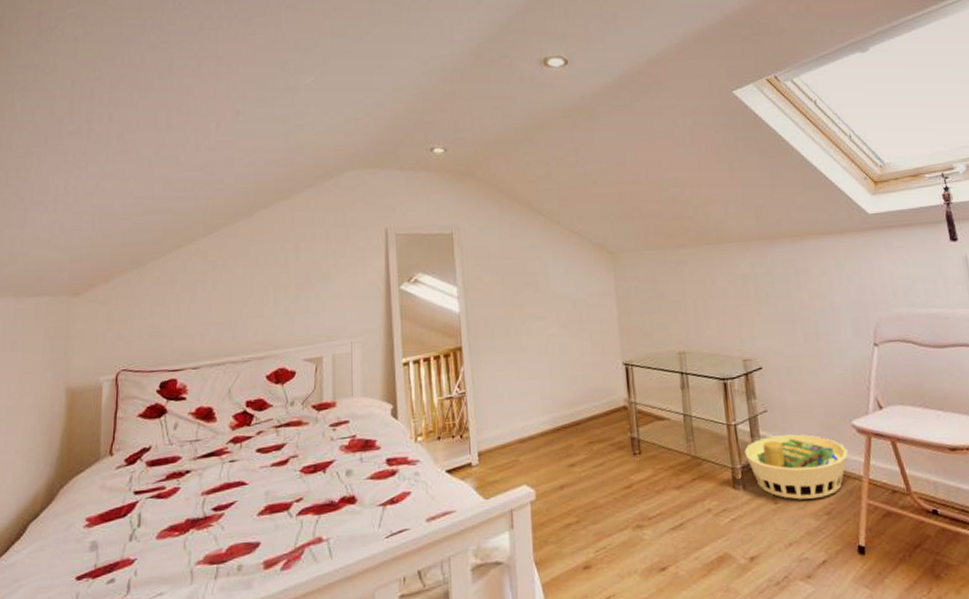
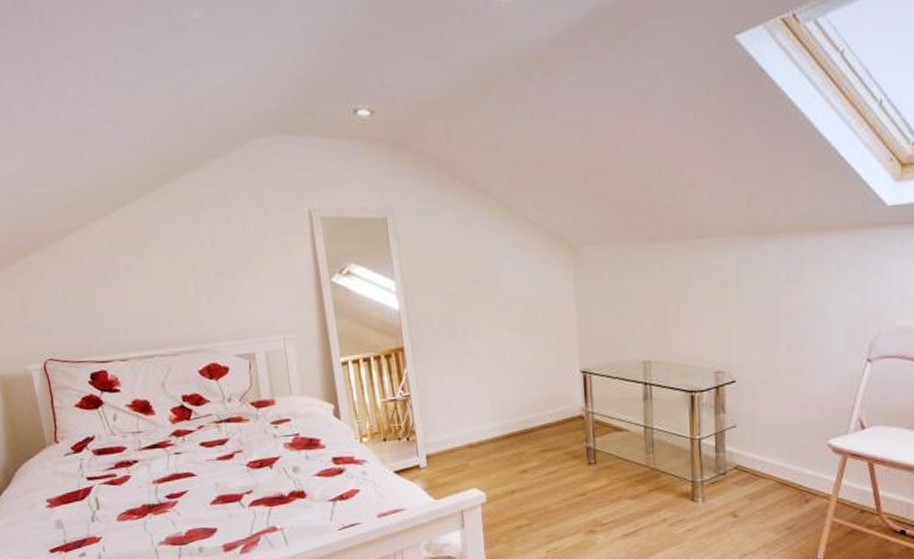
laundry basket: present [744,434,848,500] -> none [707,451,819,514]

